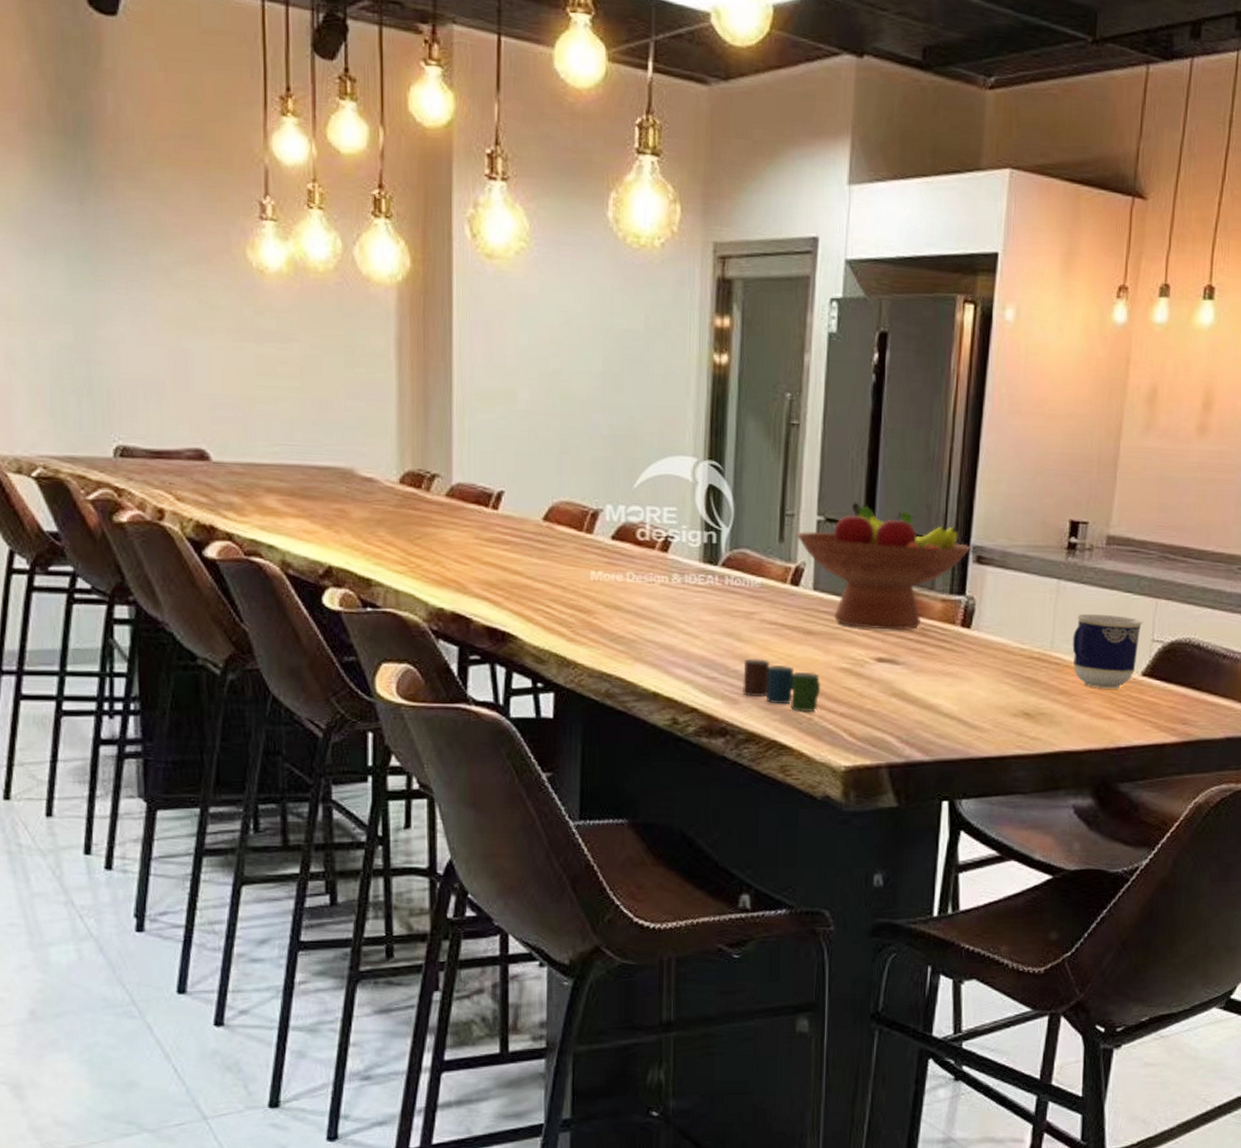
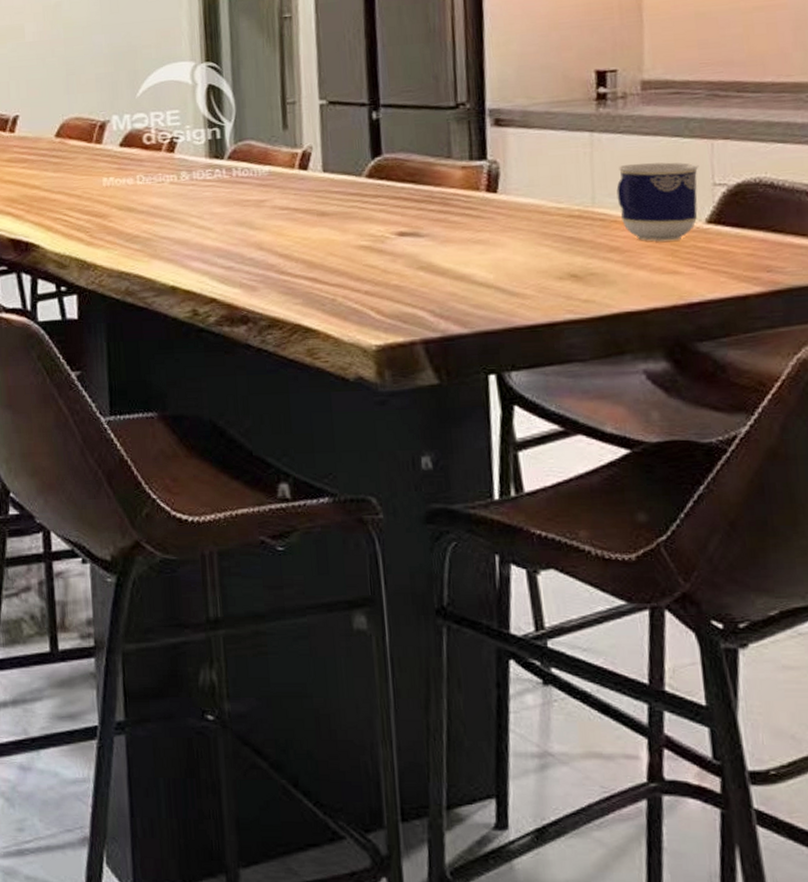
cup: present [742,658,821,713] -> none [259,244,342,293]
fruit bowl: present [795,502,972,631] -> none [299,82,488,205]

